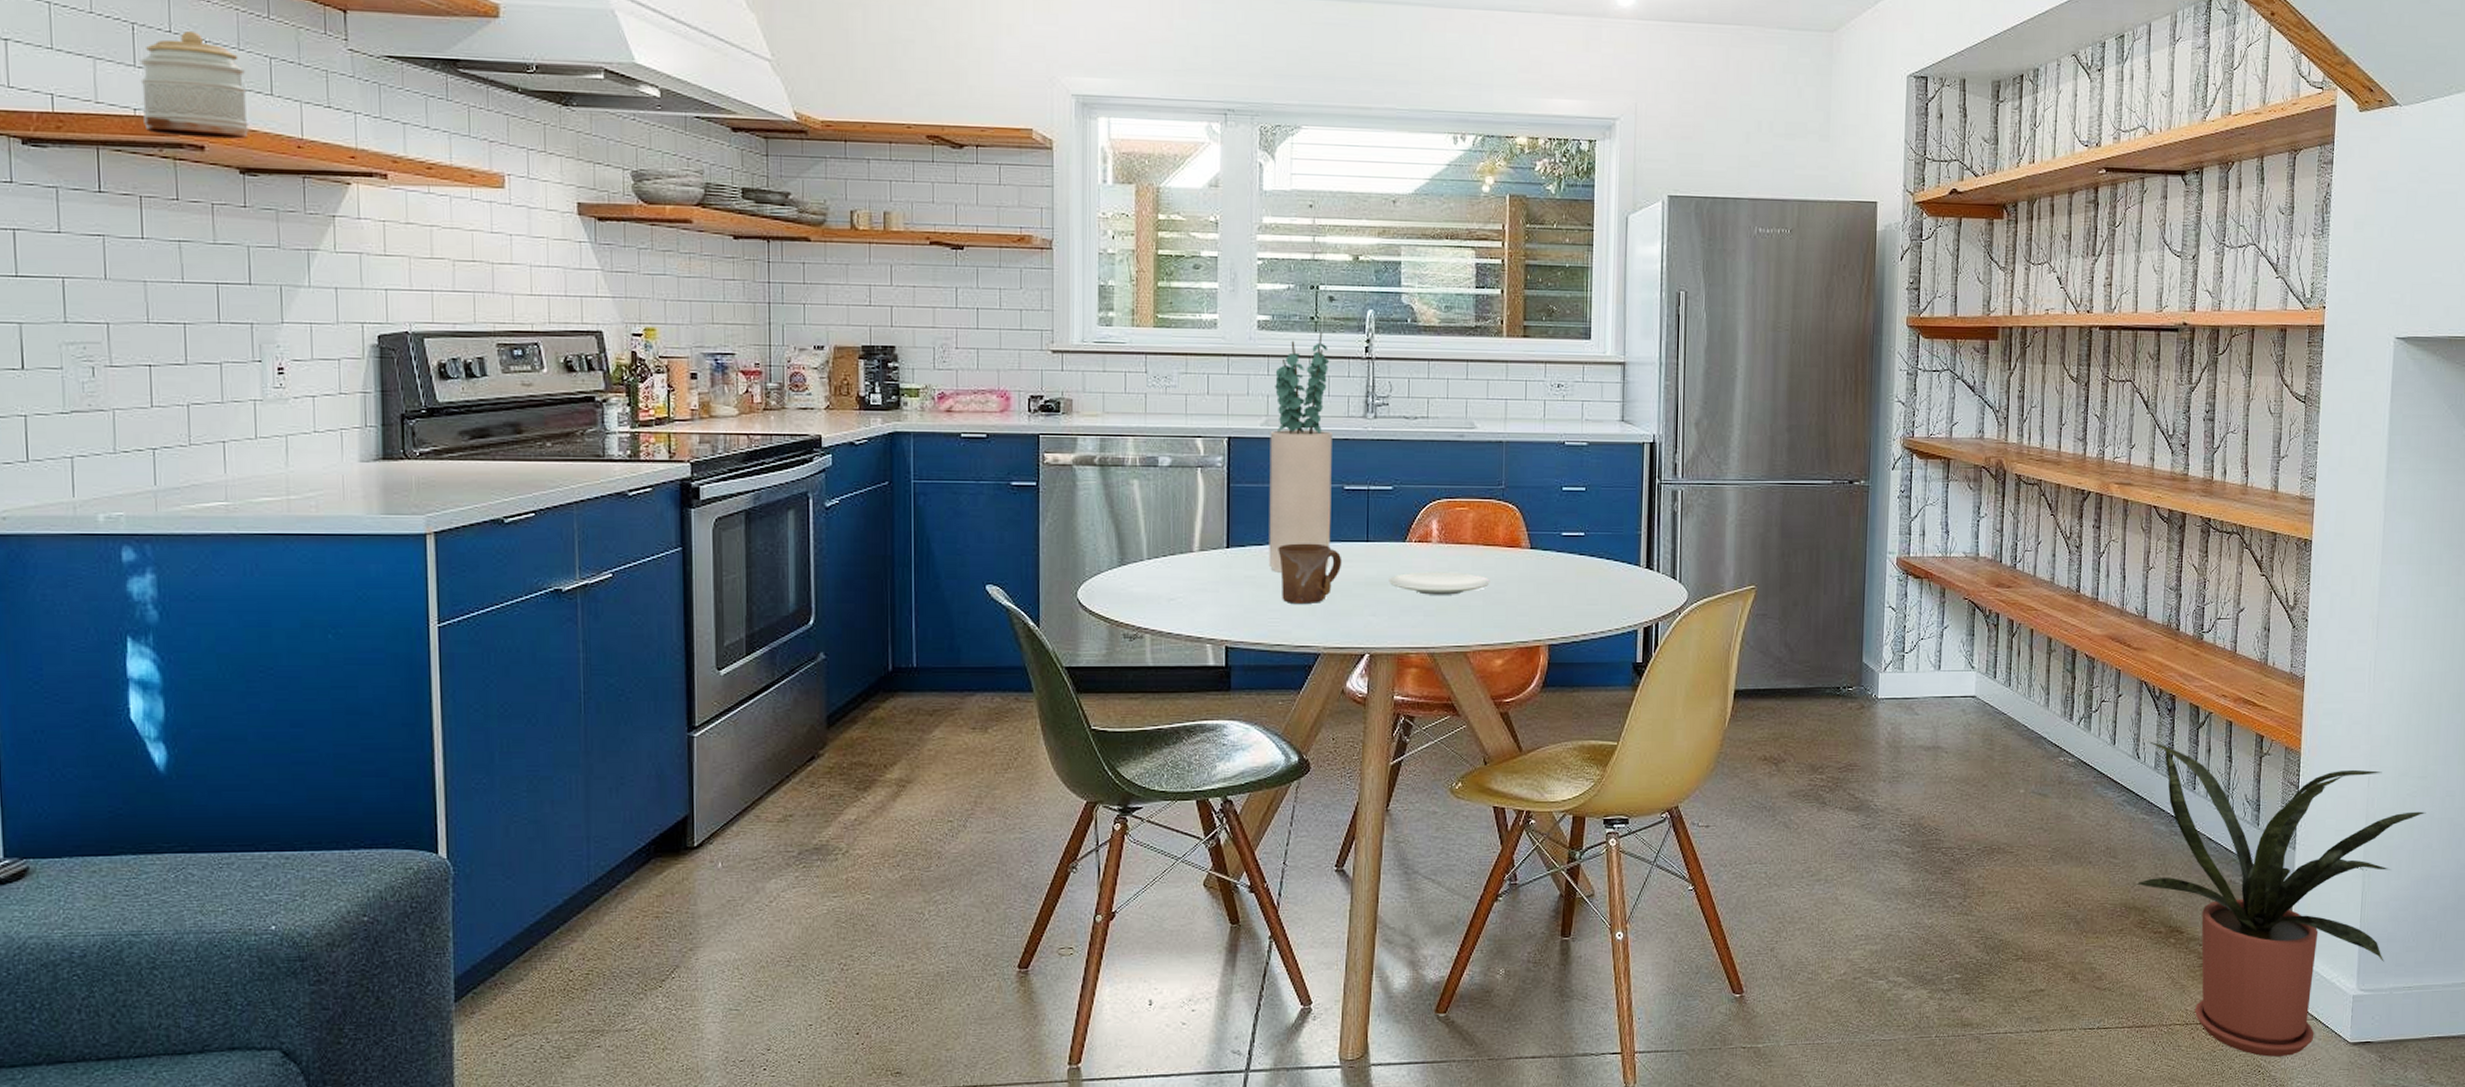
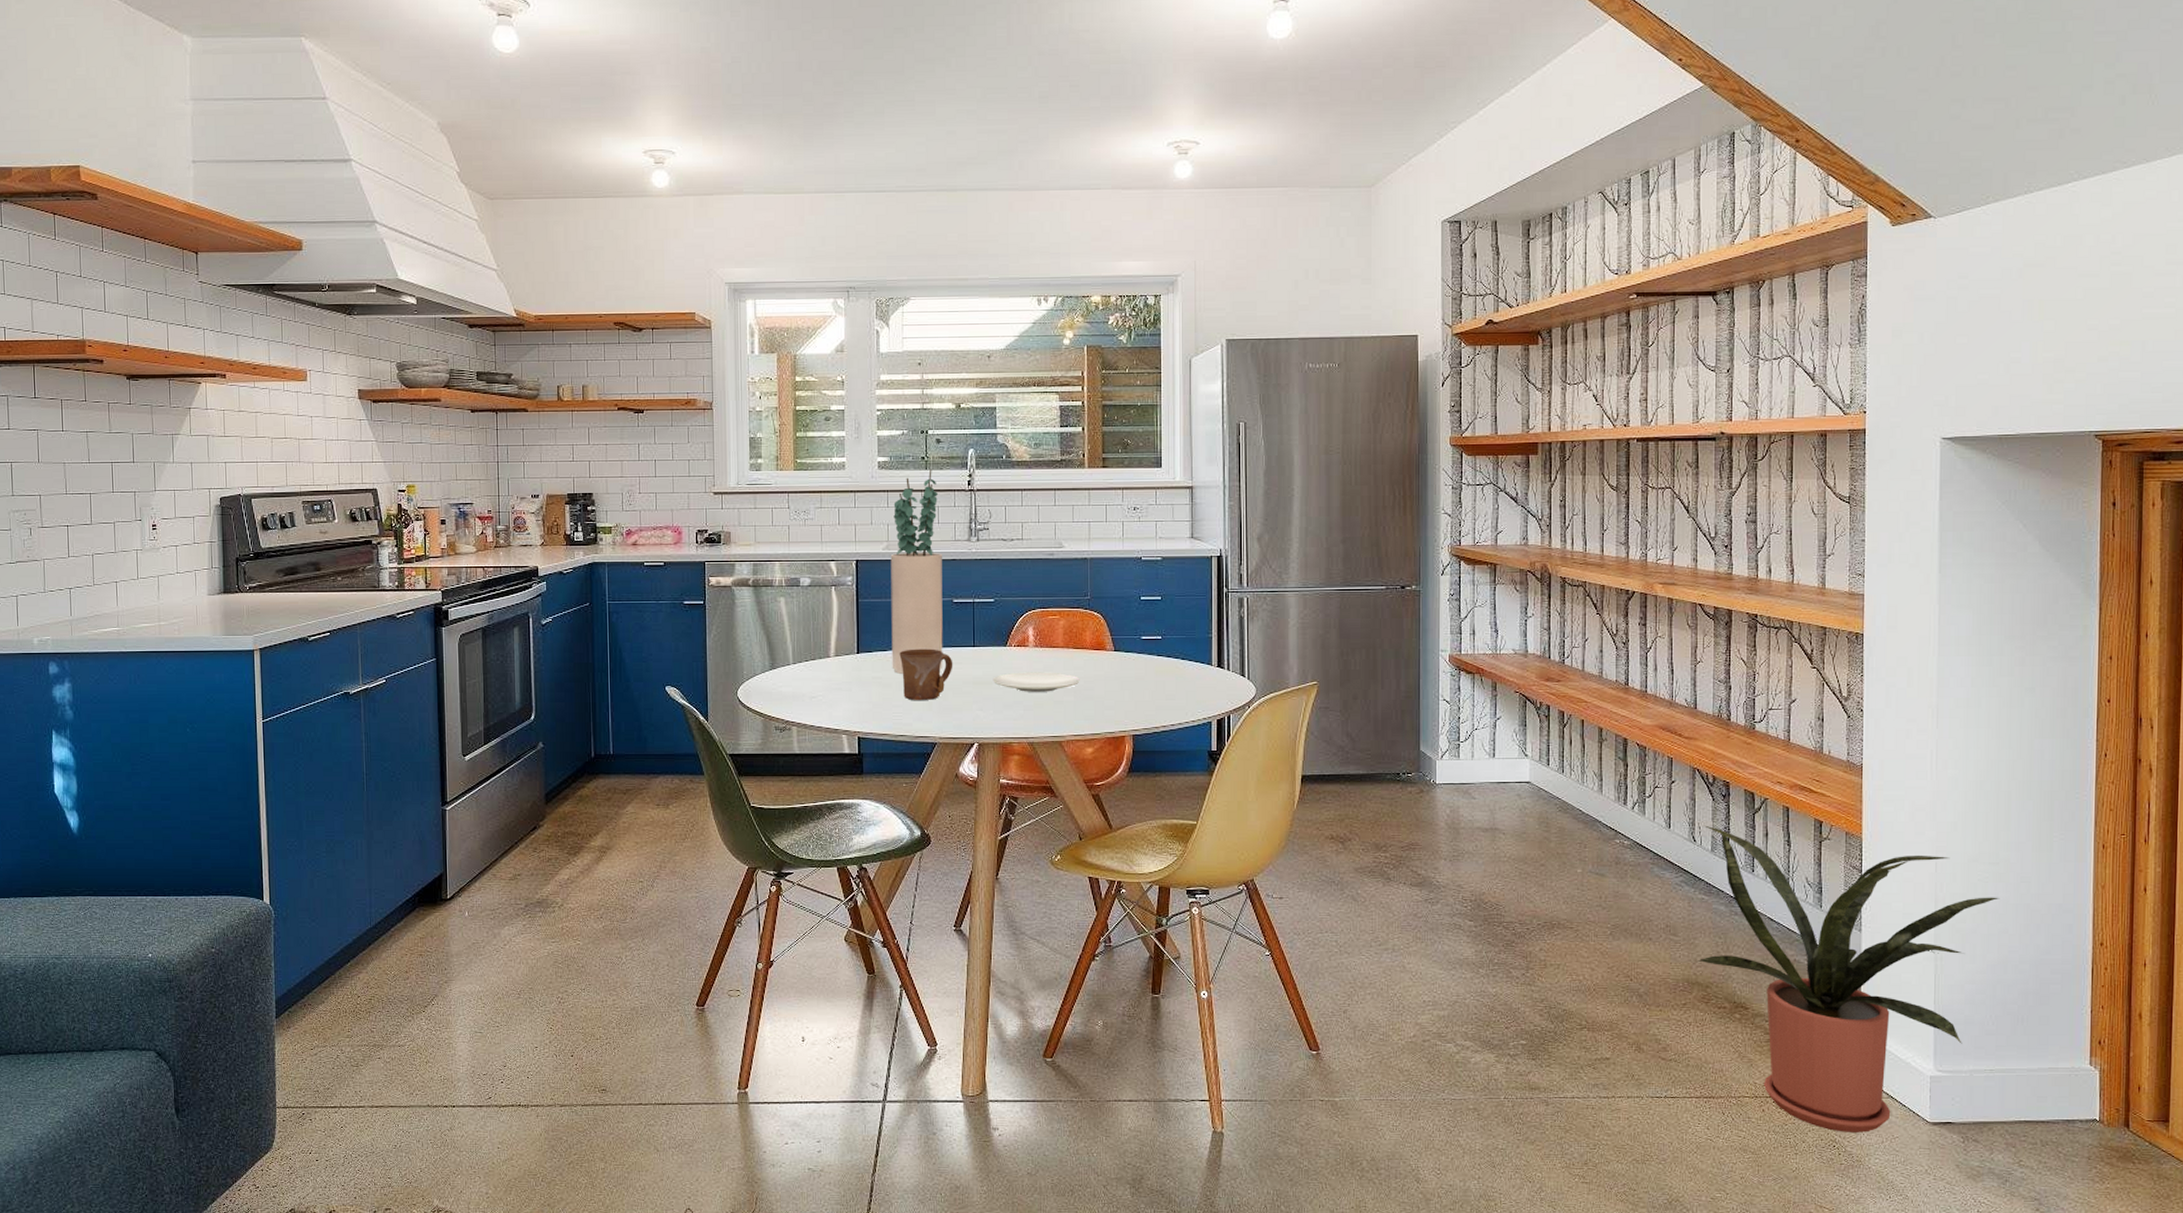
jar: present [139,31,249,140] -> none [61,275,133,354]

